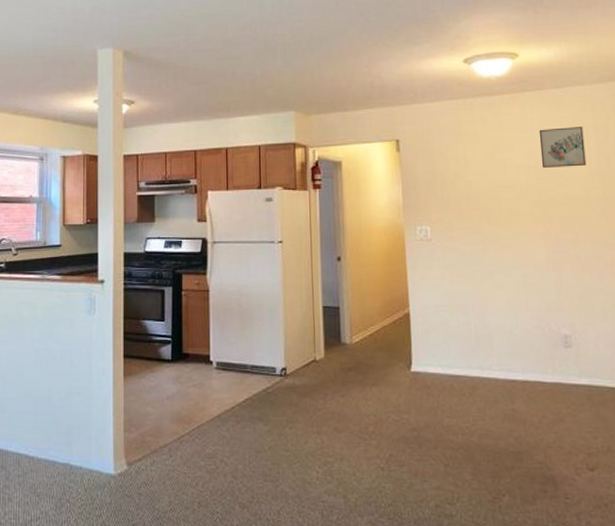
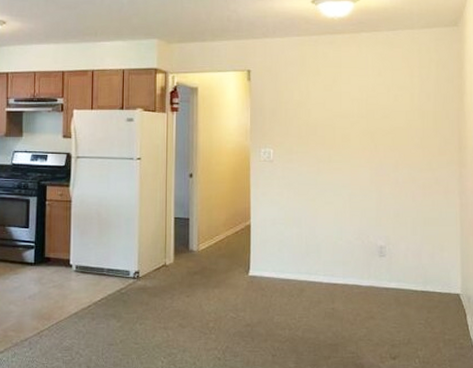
wall art: present [538,127,587,168] -> none [372,66,410,101]

